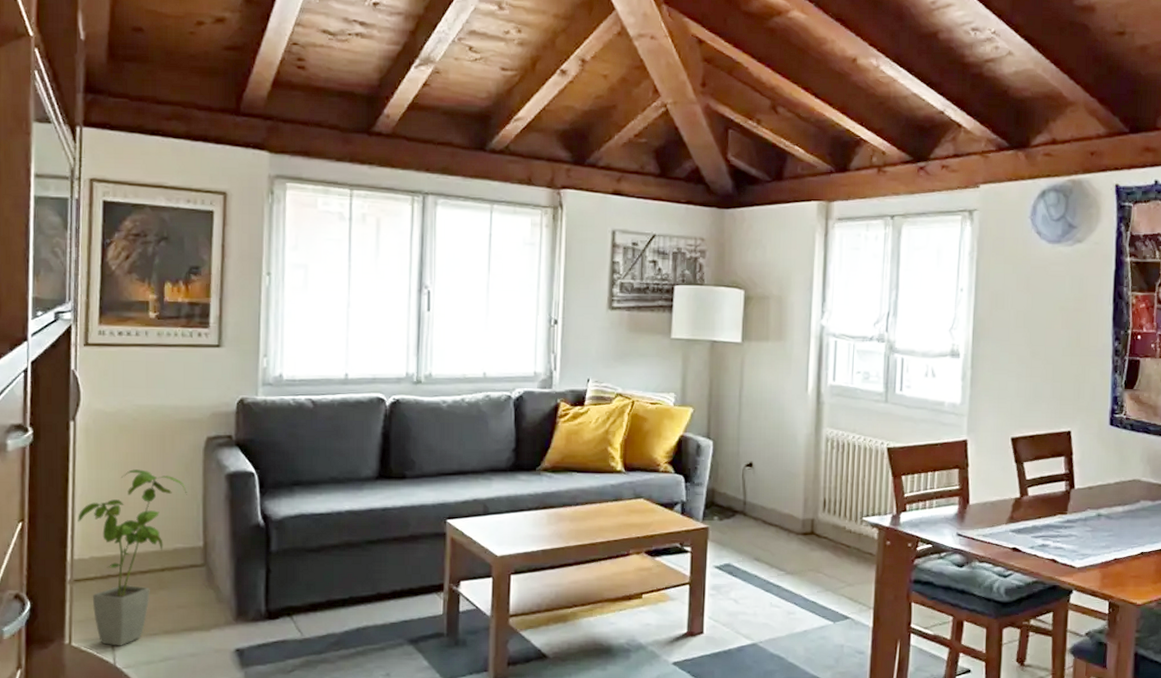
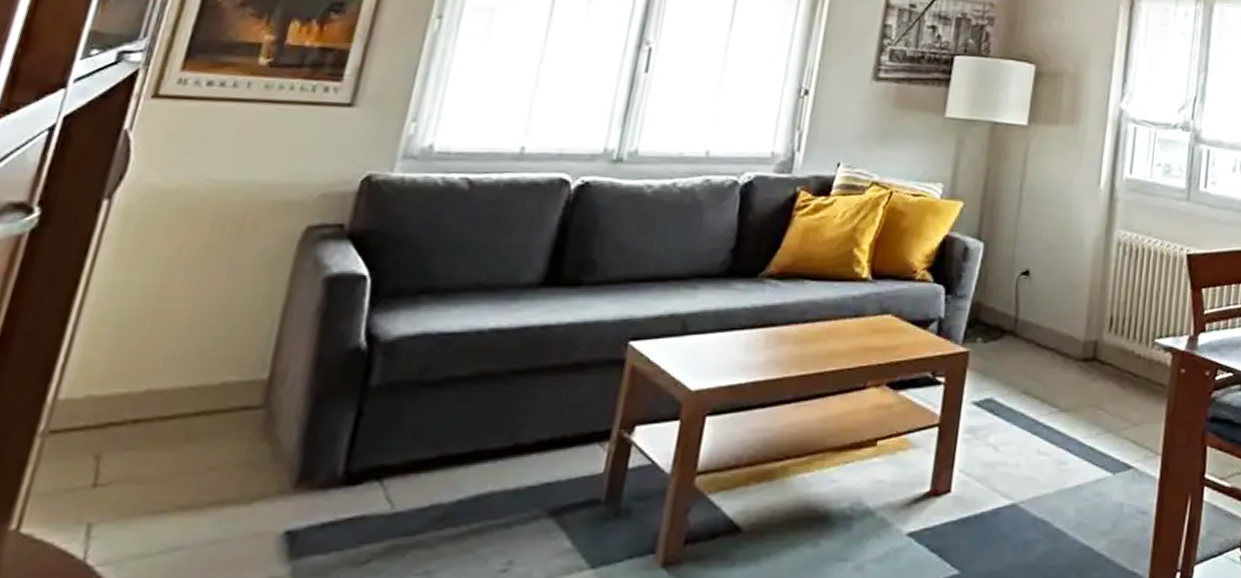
house plant: present [78,469,187,646] -> none [68,269,261,532]

